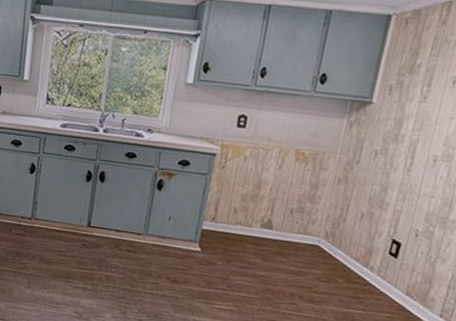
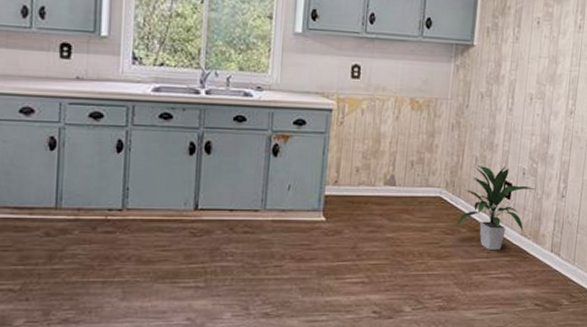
indoor plant: none [332,220,430,305] -> present [456,164,536,250]

